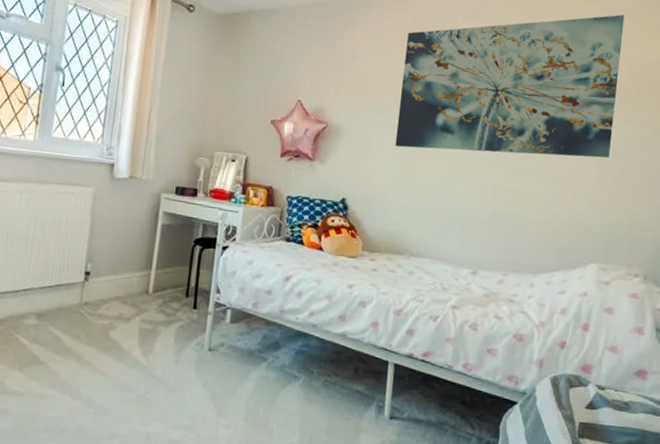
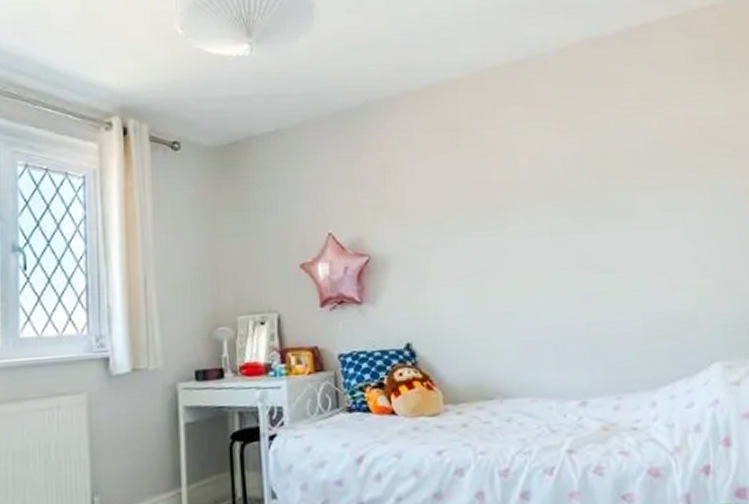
wall art: present [395,15,625,158] -> none [442,73,702,269]

